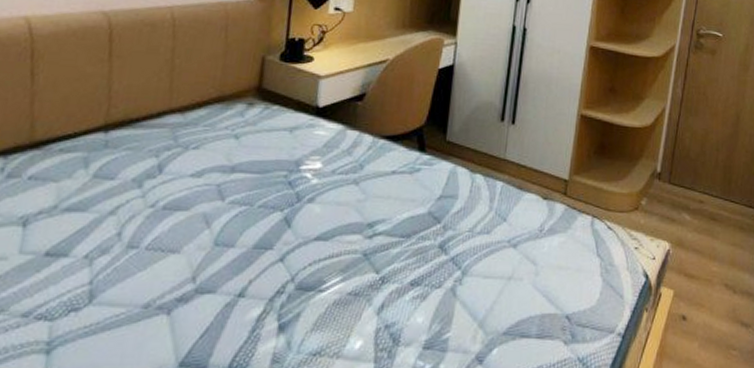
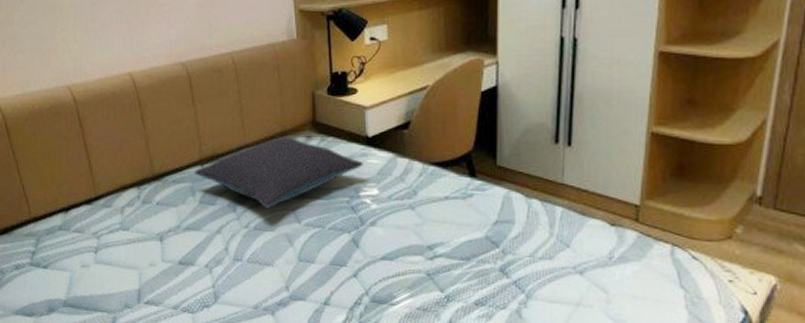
pillow: none [93,101,309,185] -> present [194,136,363,209]

